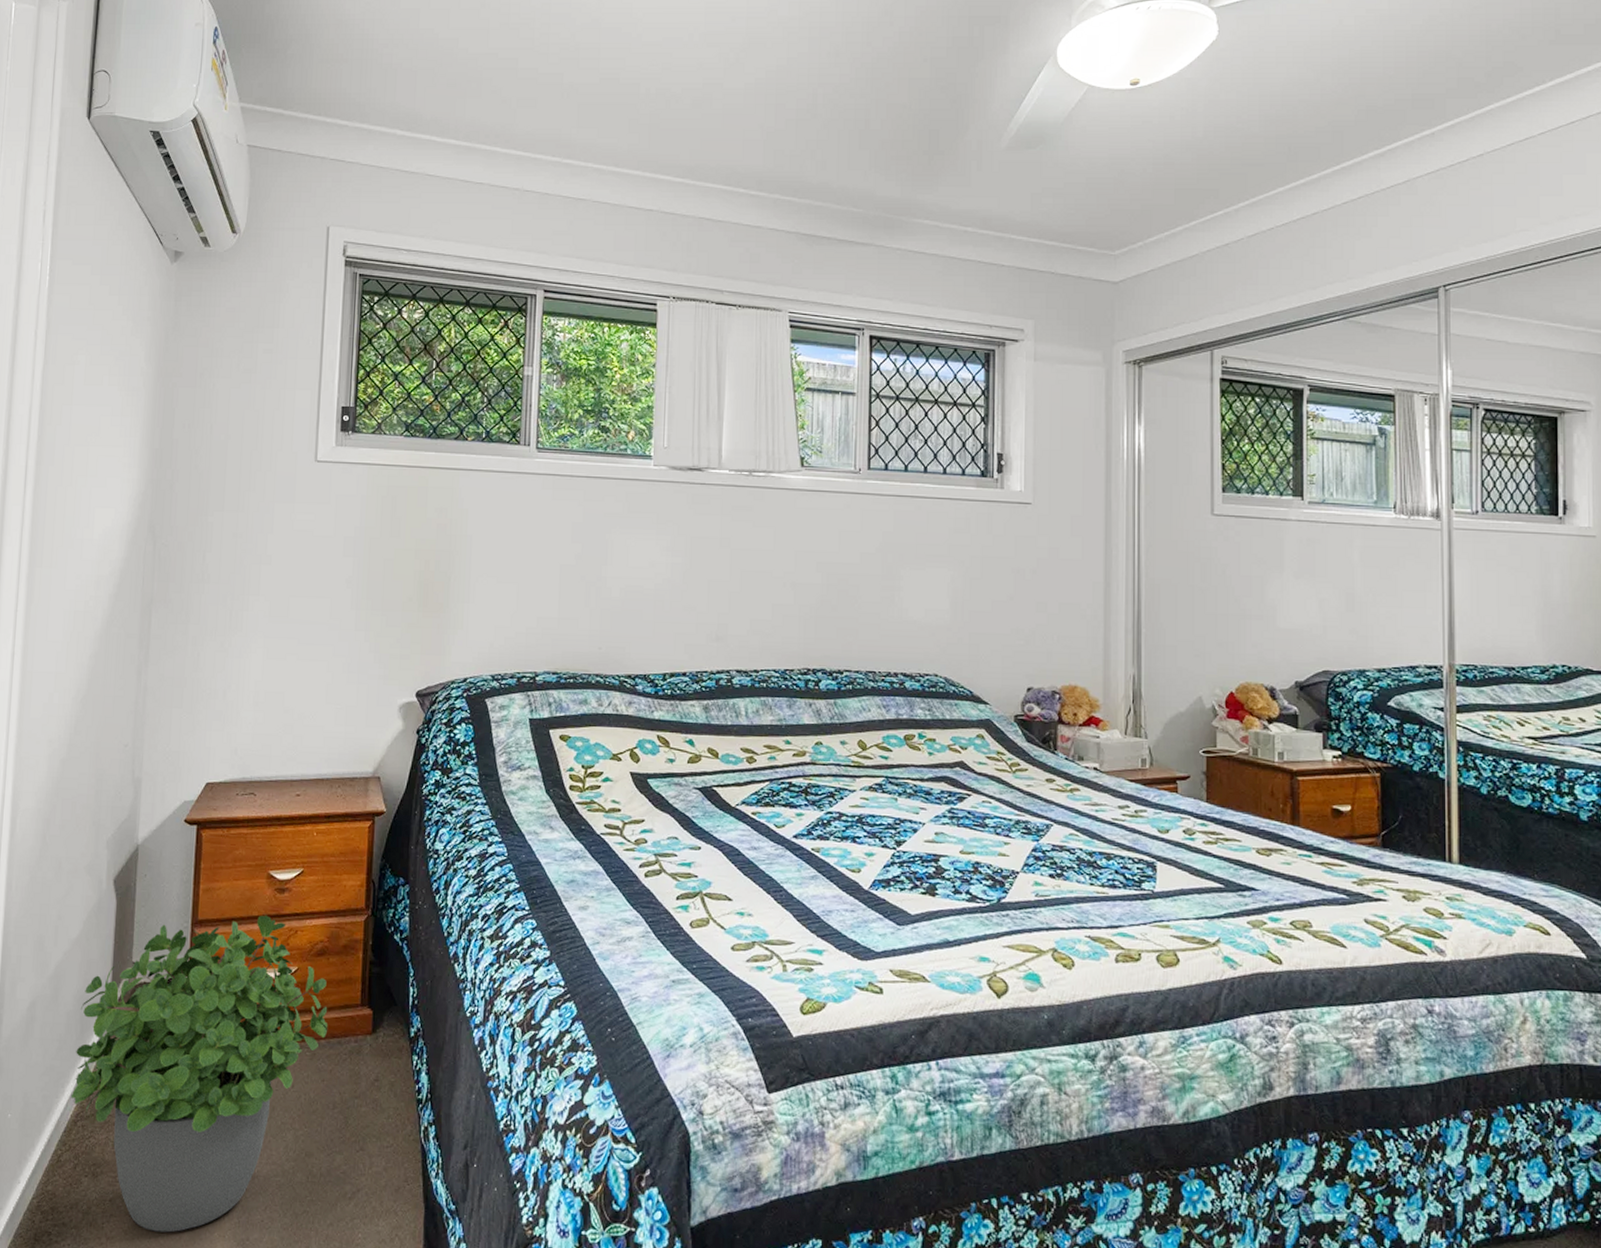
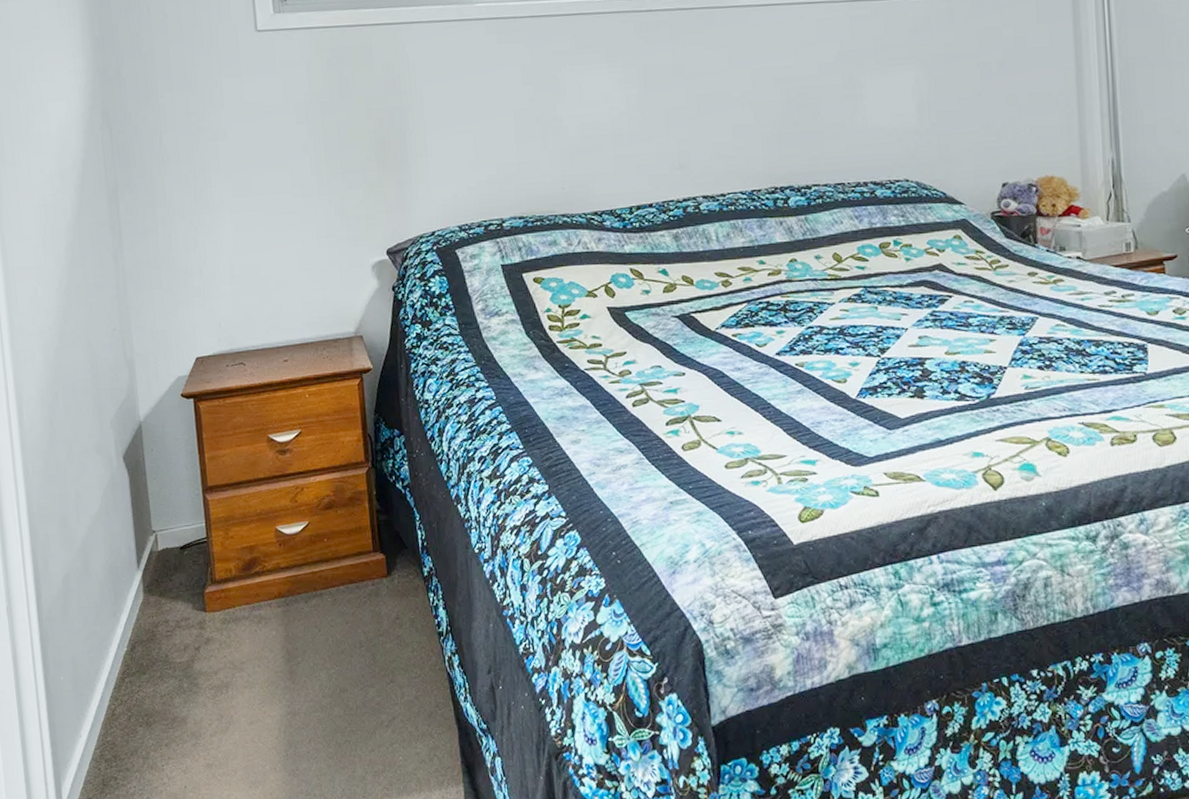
potted plant: present [70,915,328,1233] -> none [110,476,346,769]

